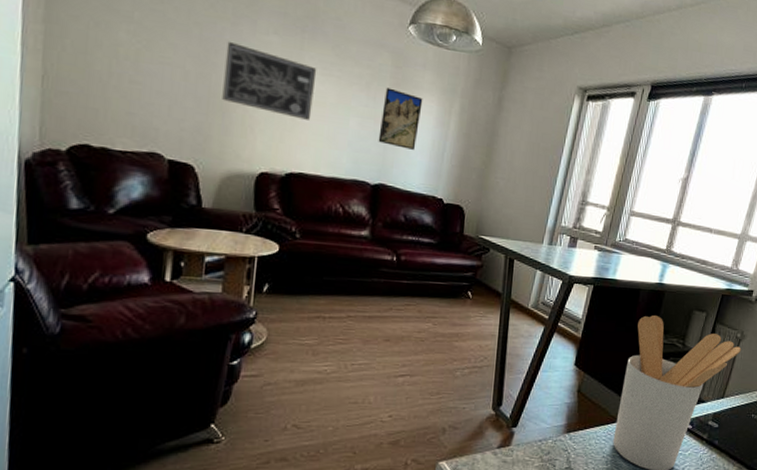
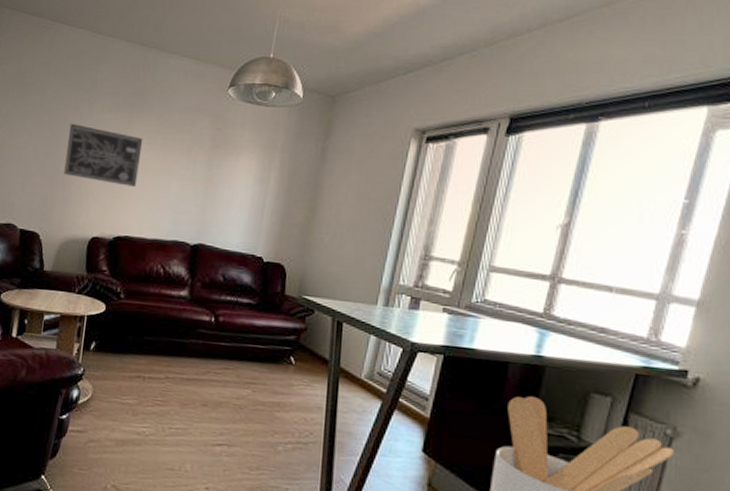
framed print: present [378,87,423,150] -> none [198,150,242,209]

